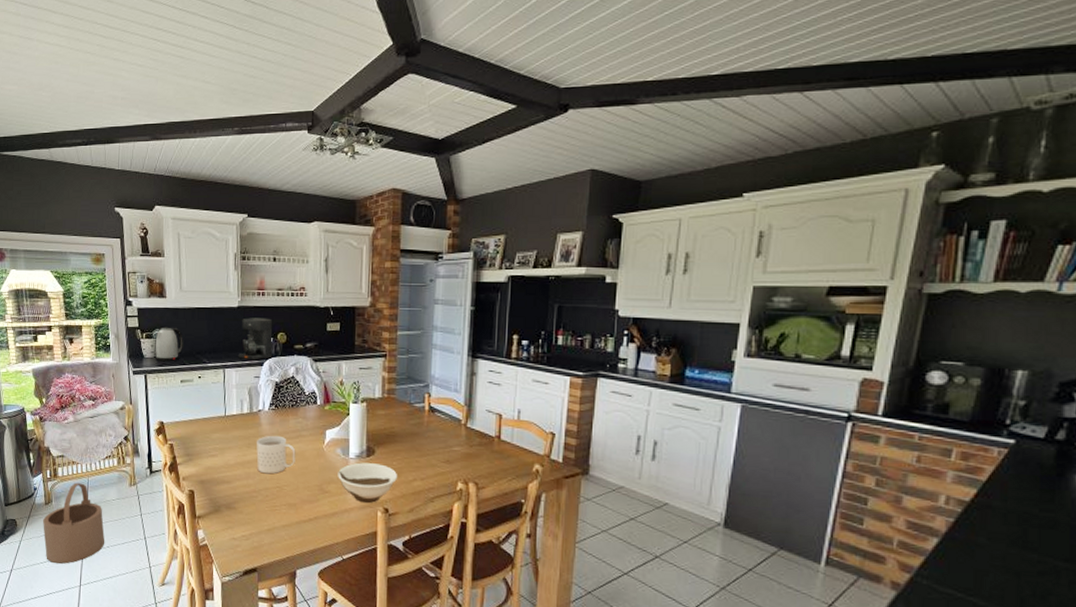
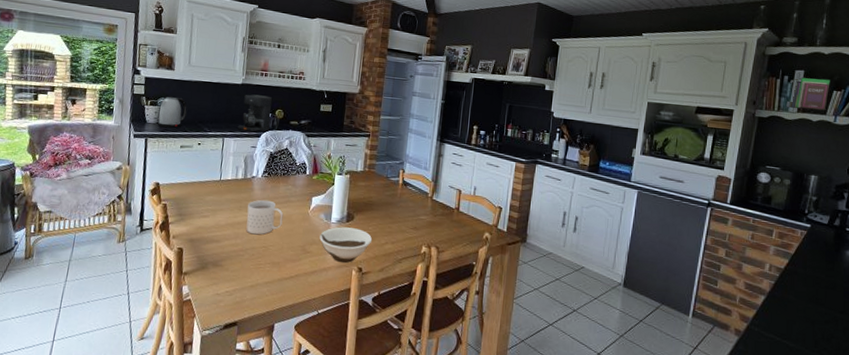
wooden bucket: present [43,482,105,564] -> none [19,238,87,319]
books: none [975,229,1052,277] -> present [786,77,830,111]

